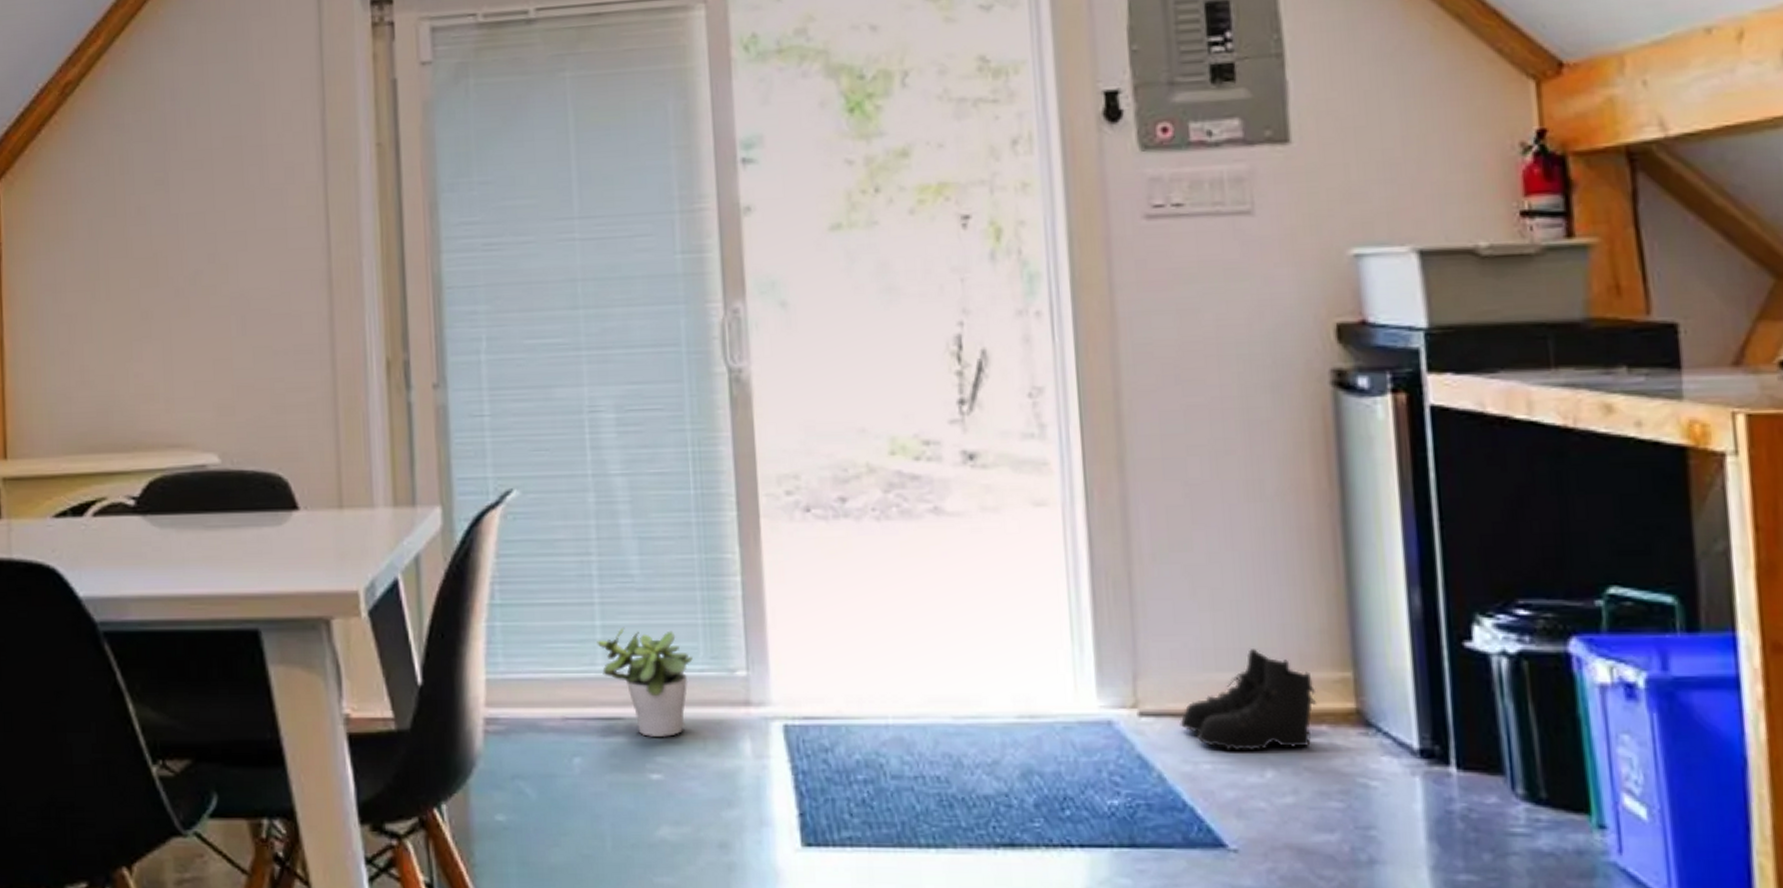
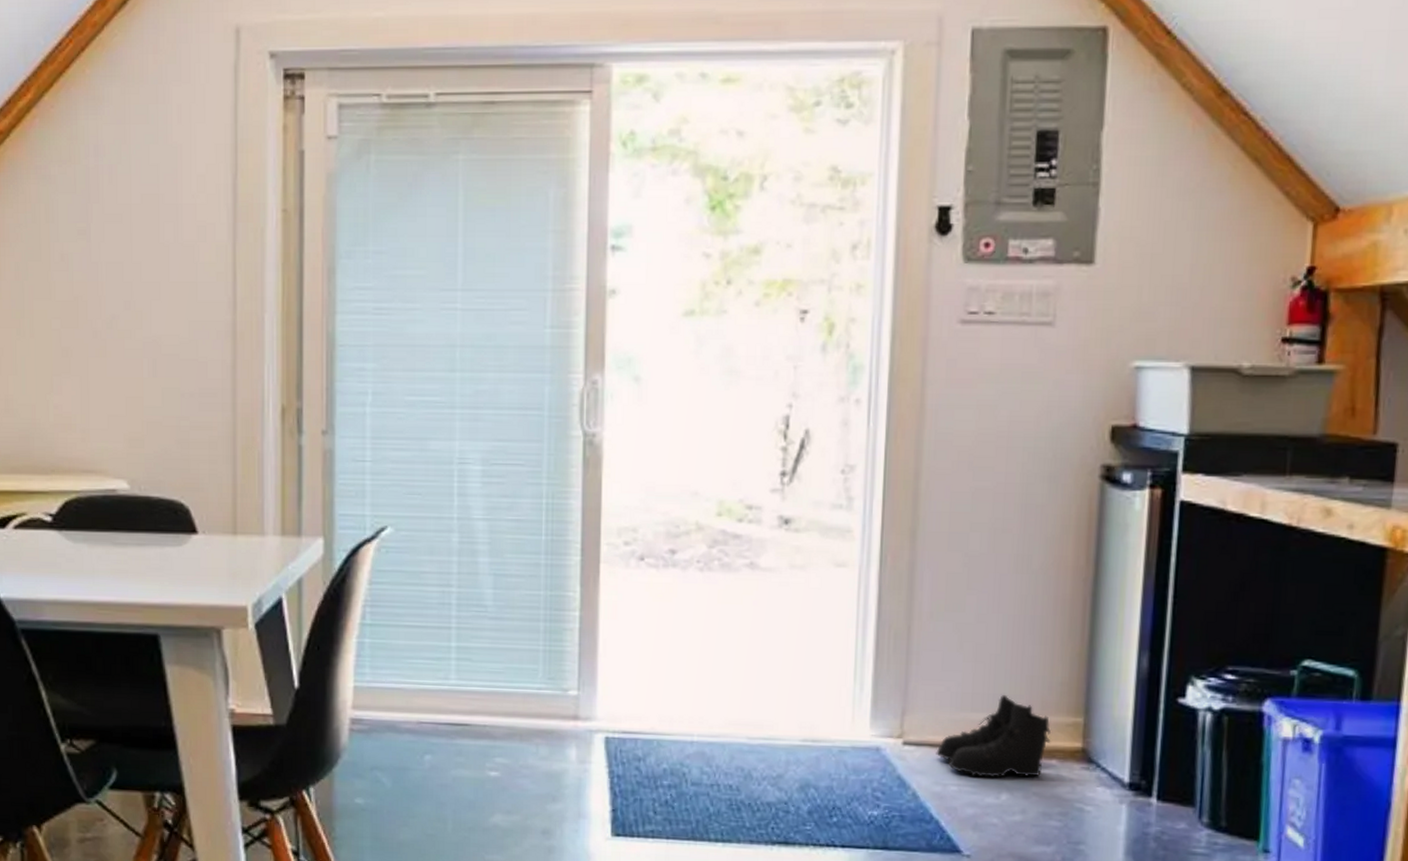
potted plant: present [597,627,693,737] -> none [451,649,533,742]

